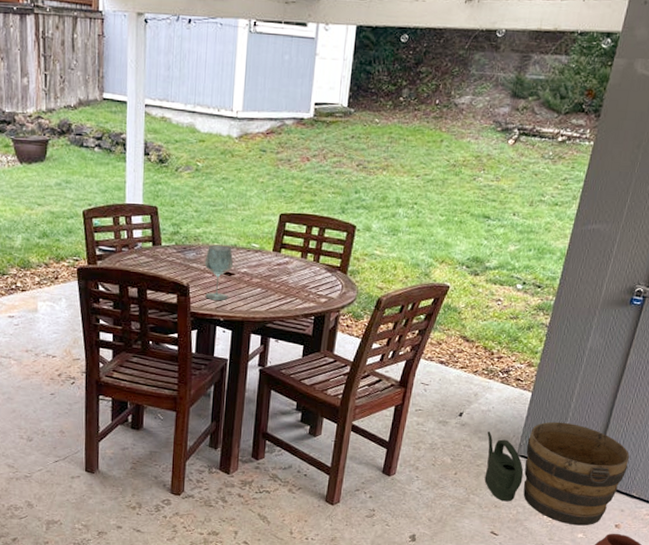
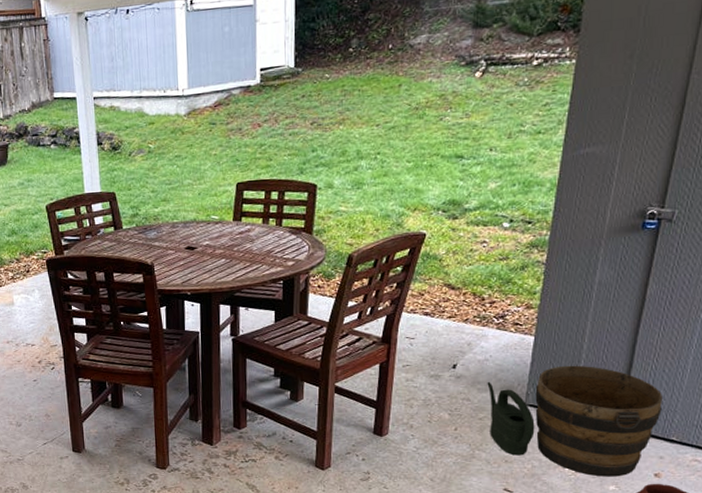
wine glass: present [204,245,234,301] -> none [166,221,195,276]

